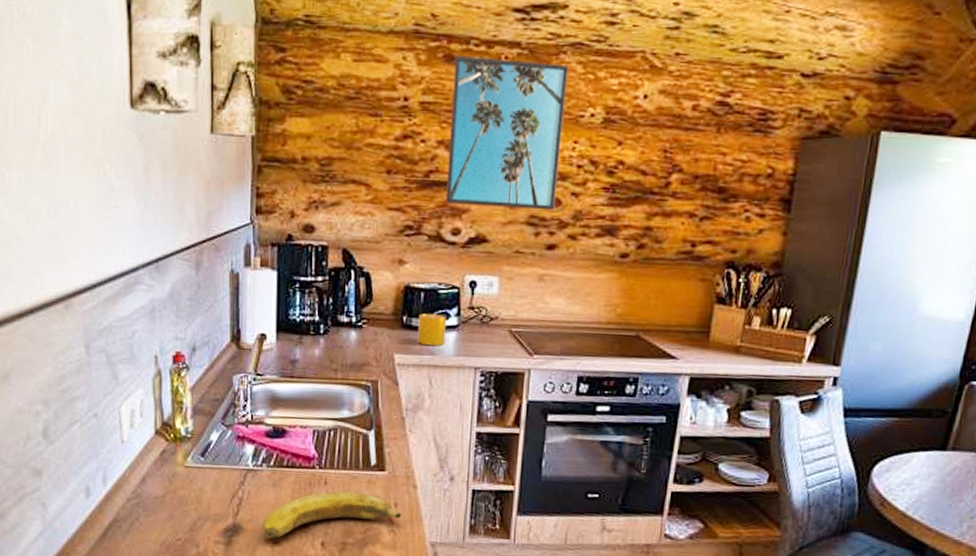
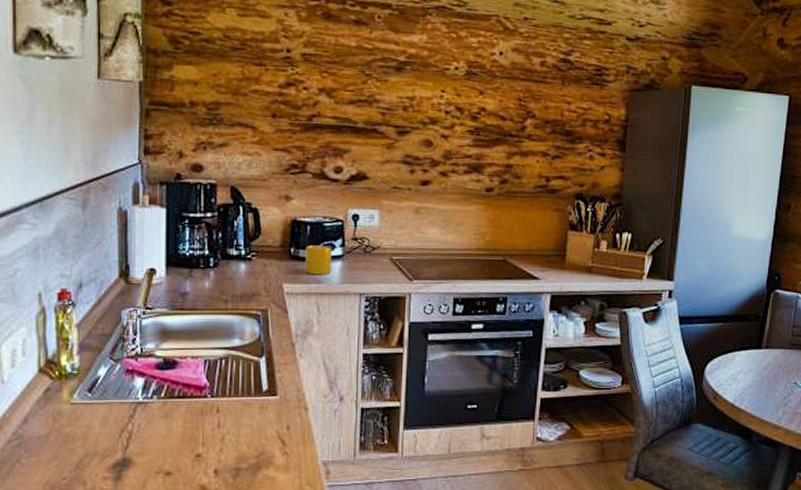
banana: present [262,491,402,539] -> none [153,418,294,471]
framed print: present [446,55,569,211] -> none [328,13,434,151]

